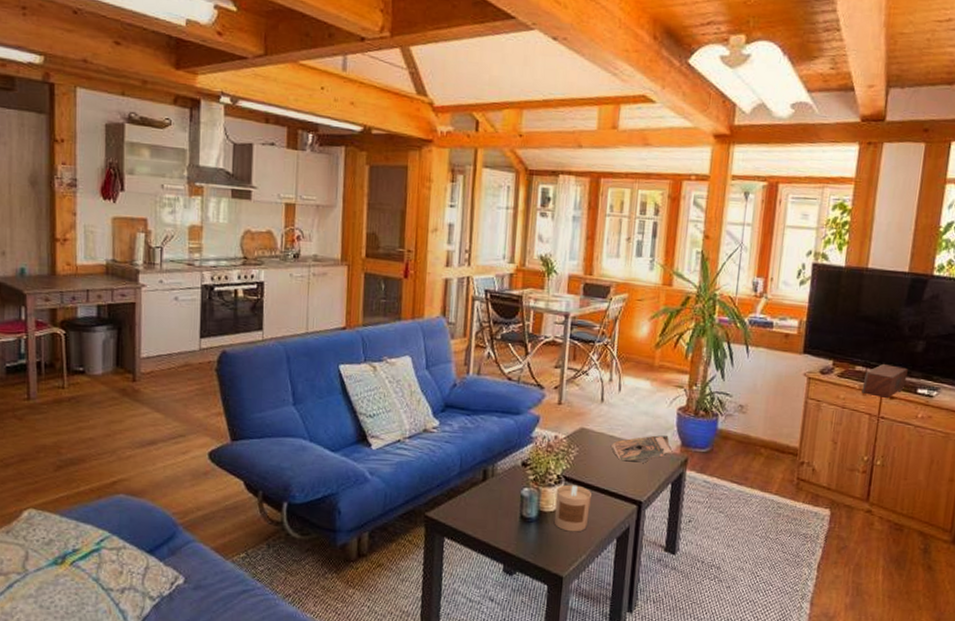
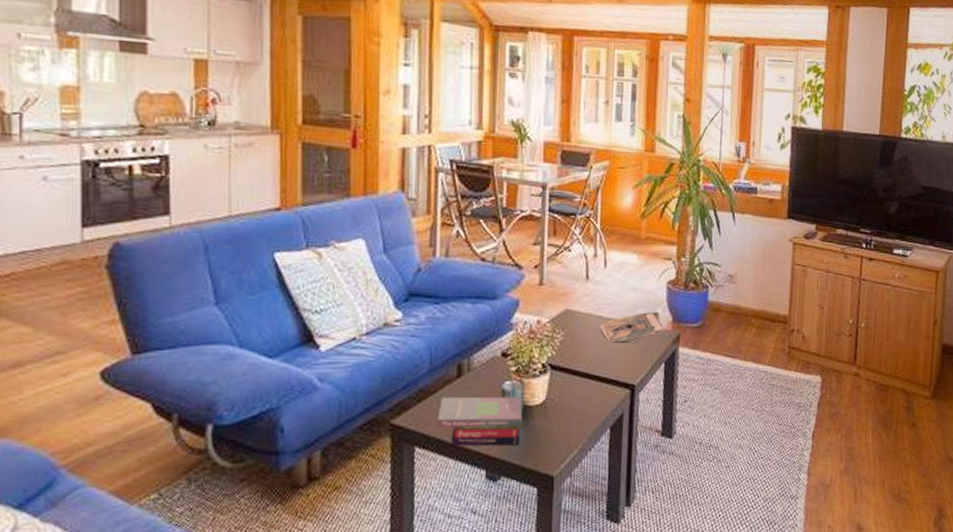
books: none [464,496,538,546] -> present [437,396,523,446]
candle: present [553,484,591,532] -> none [540,373,580,426]
speaker: present [861,363,908,399] -> none [844,225,884,261]

